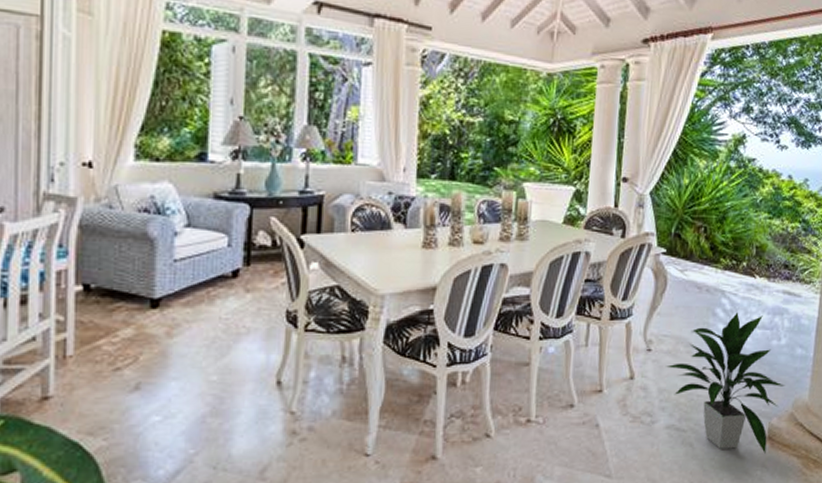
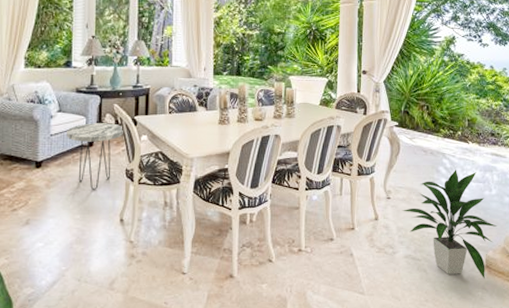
side table: none [199,243,286,340] -> present [67,123,124,190]

